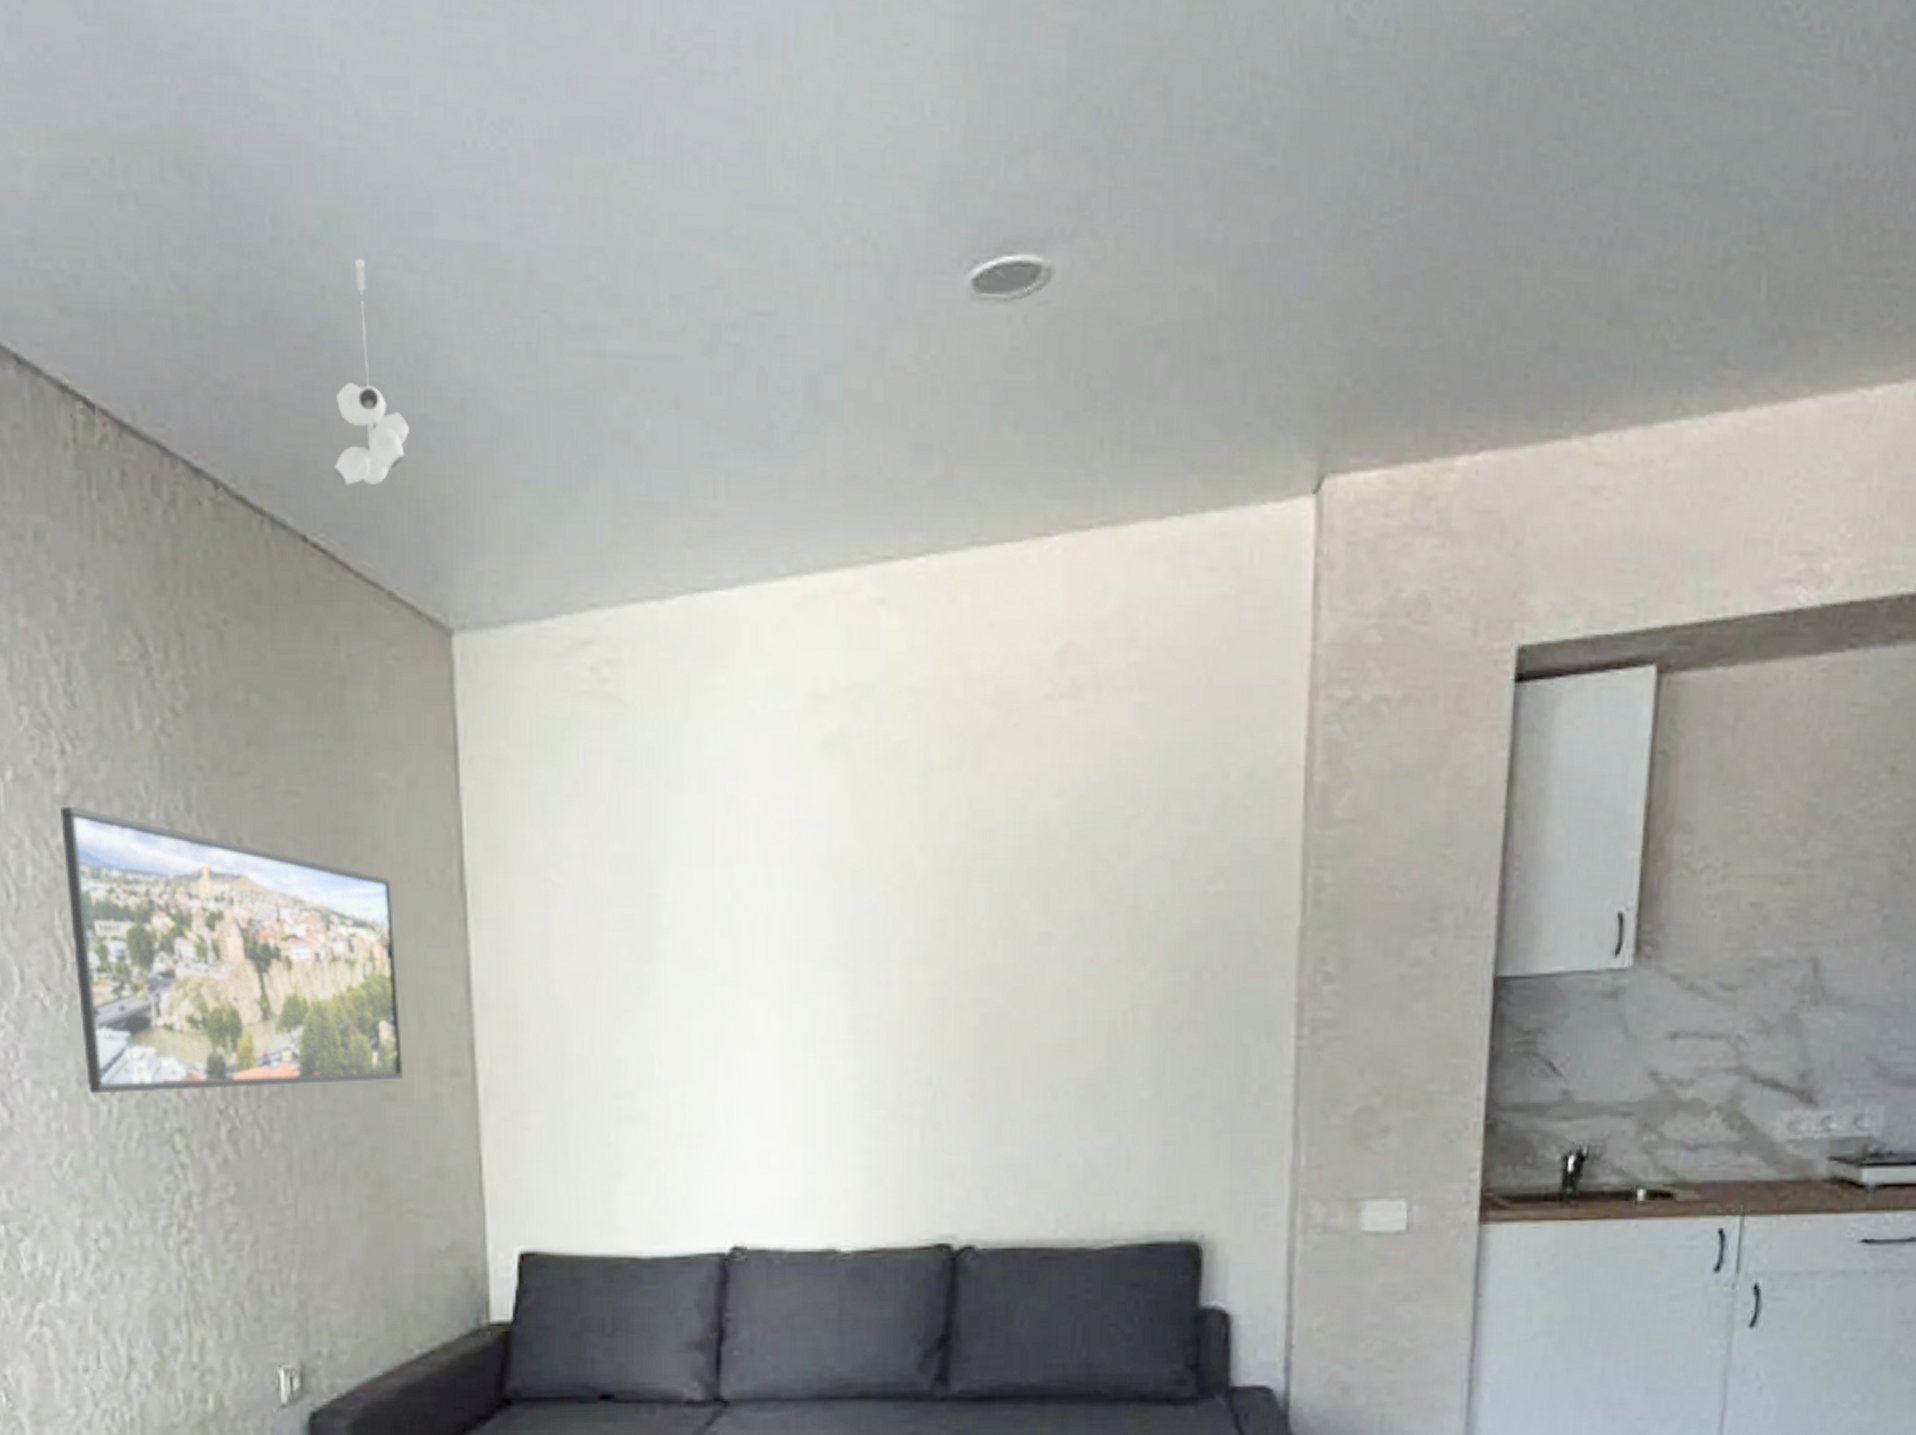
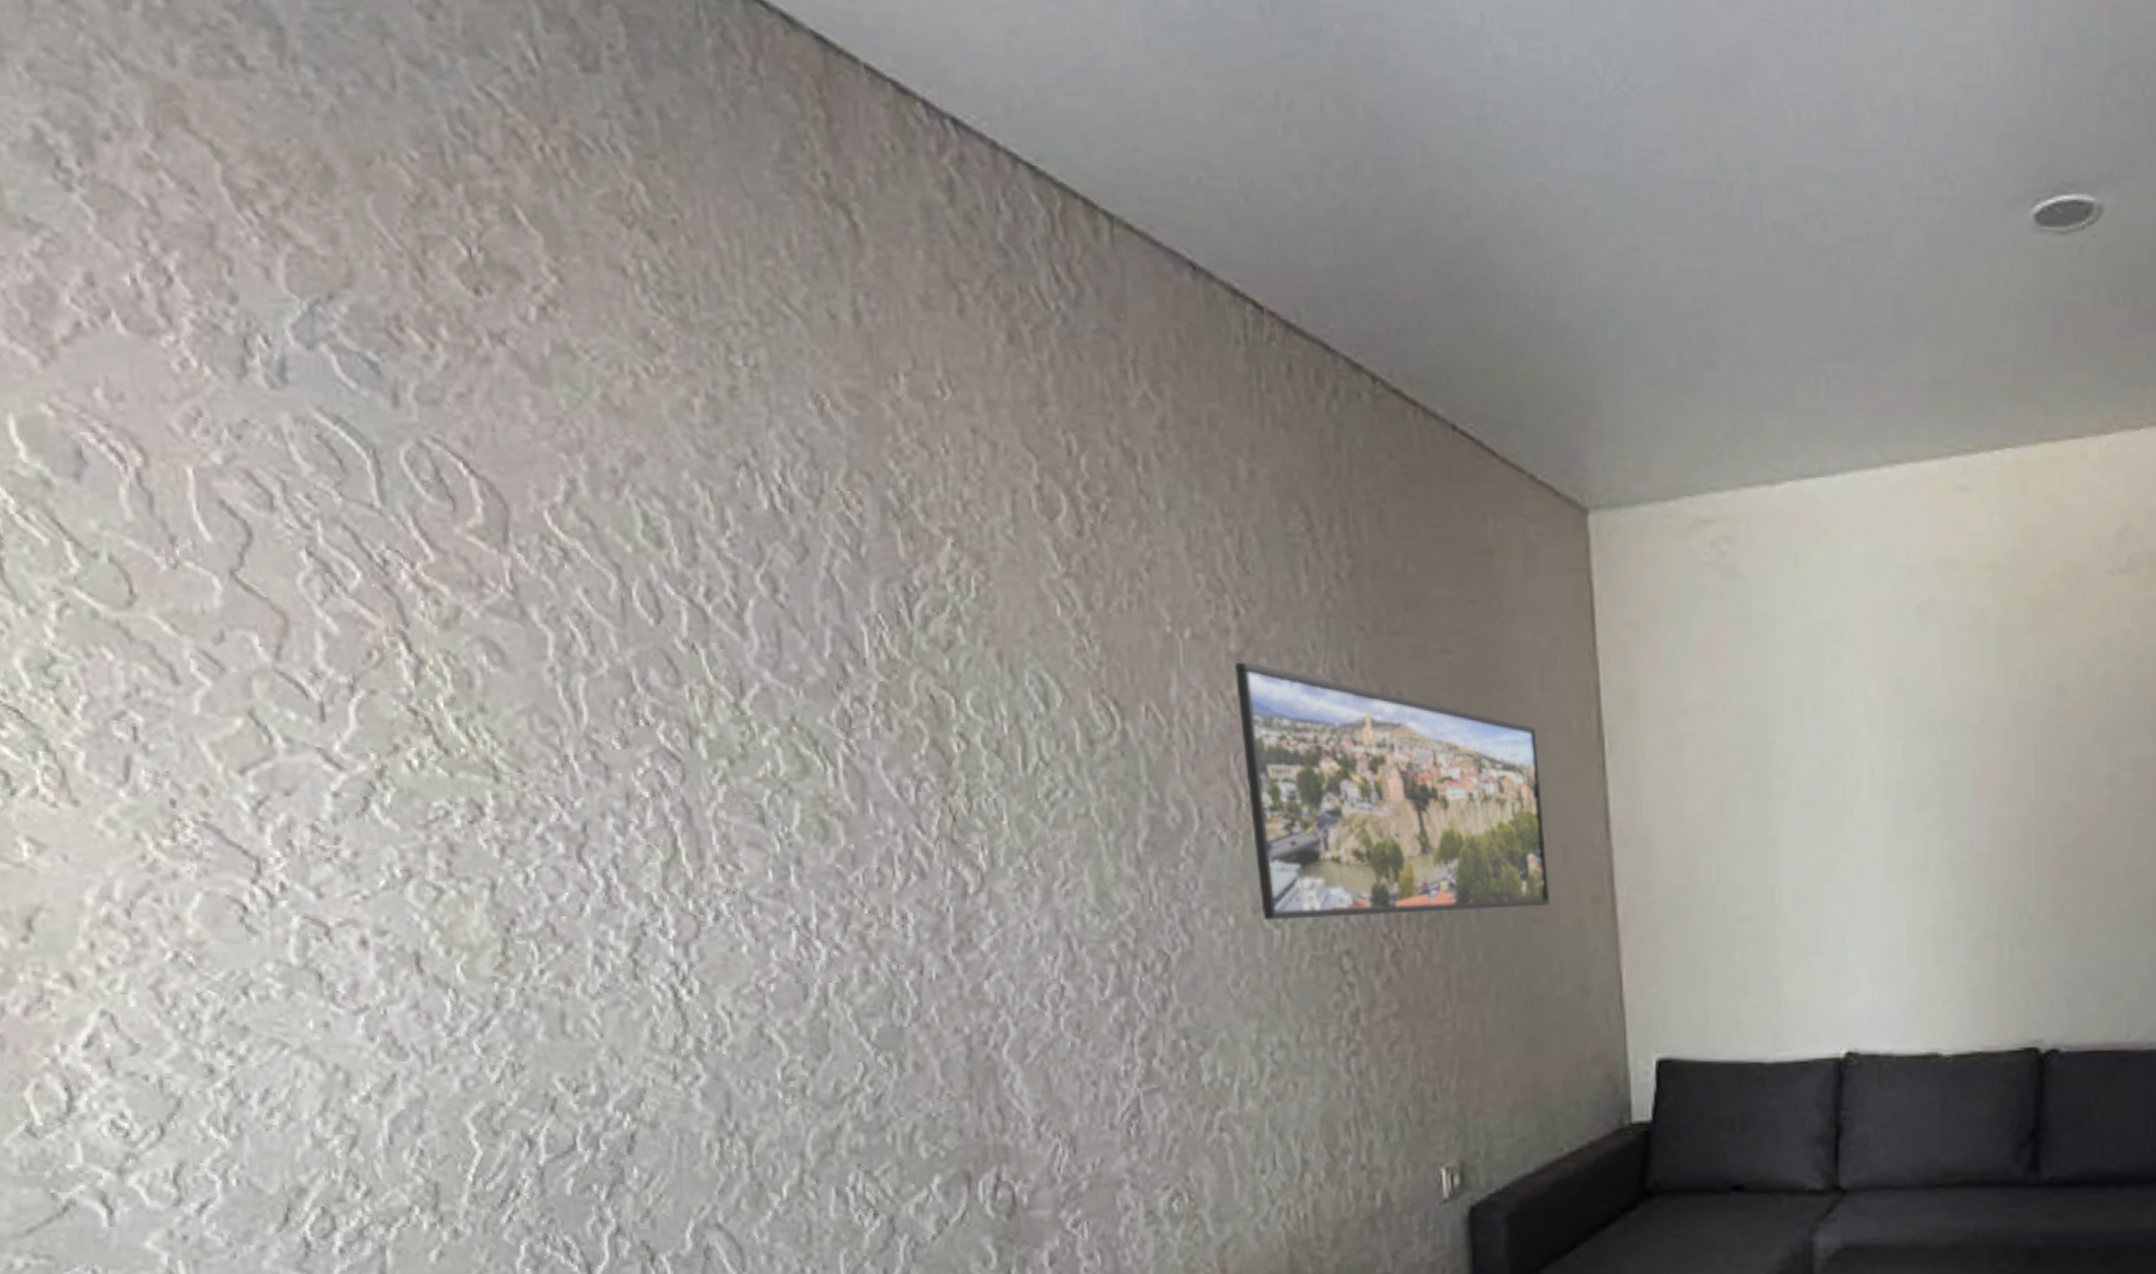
pendant light: present [335,258,409,485] -> none [1481,184,1546,381]

